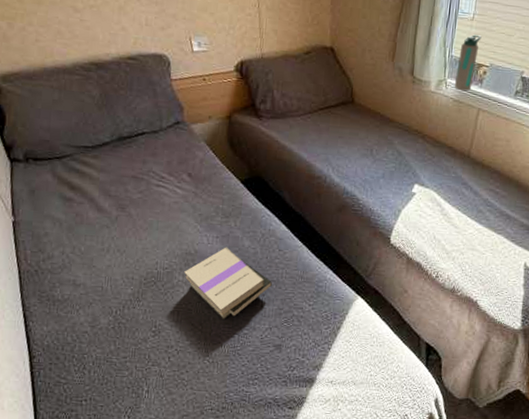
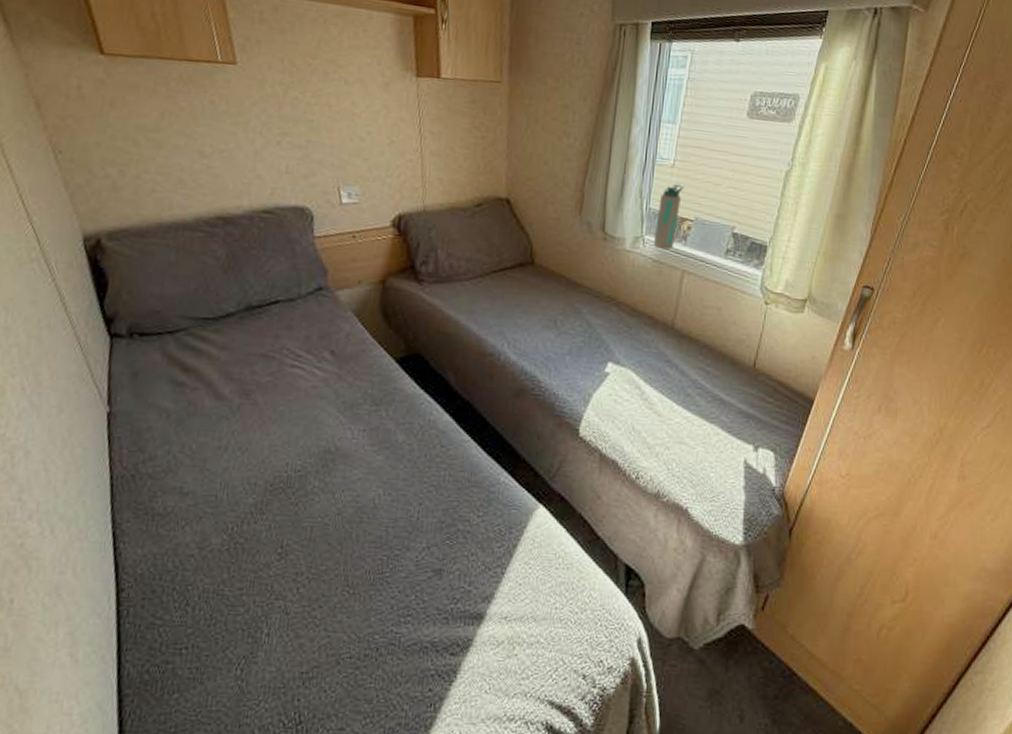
books: present [184,247,272,320] -> none [321,442,432,537]

